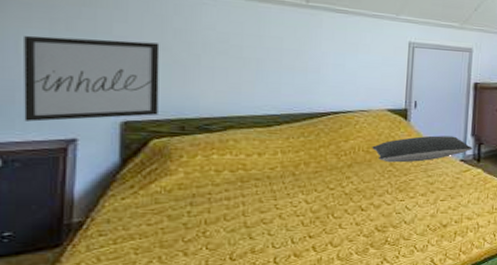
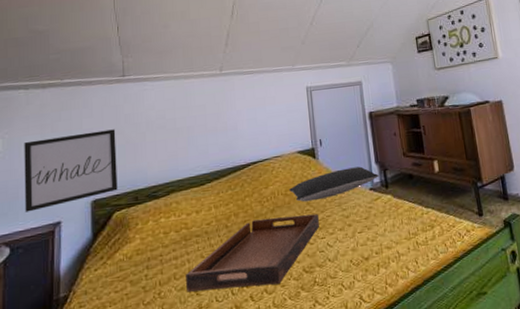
serving tray: none [238,172,401,238] -> present [186,213,319,292]

